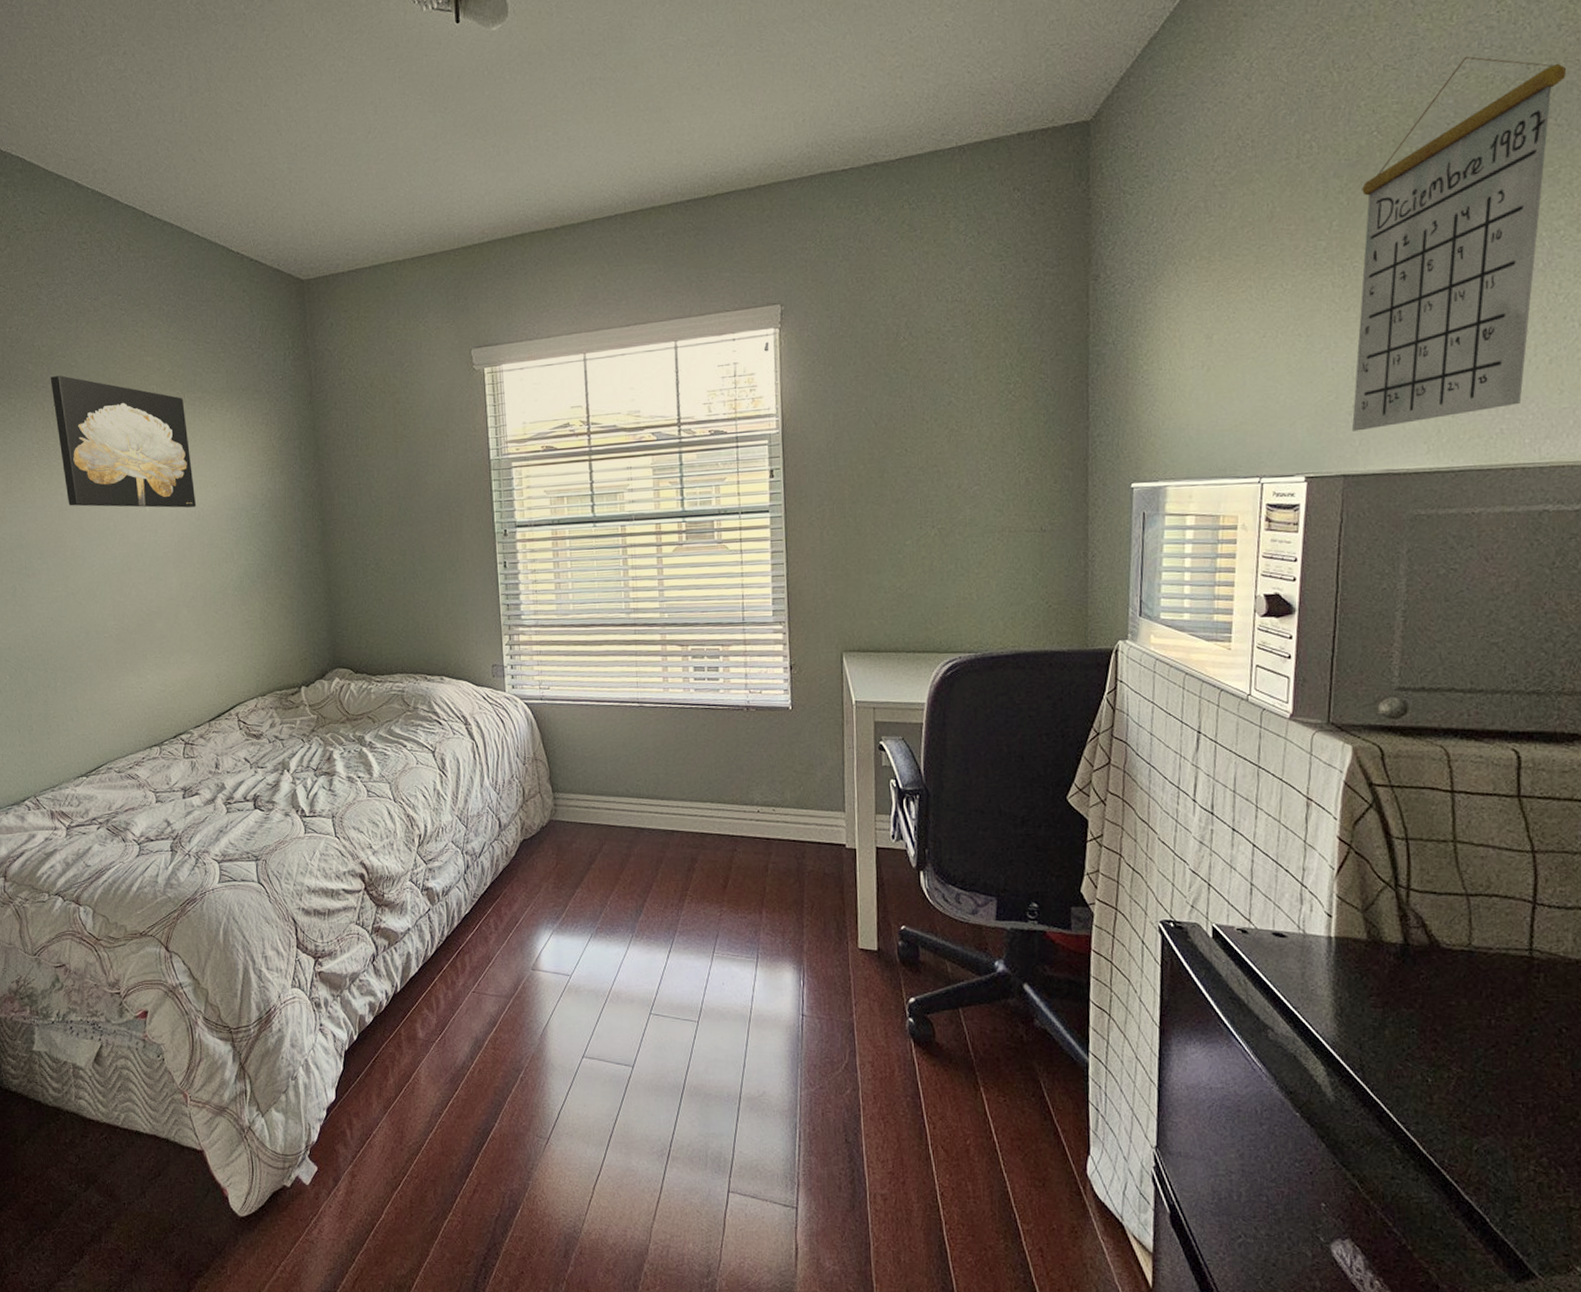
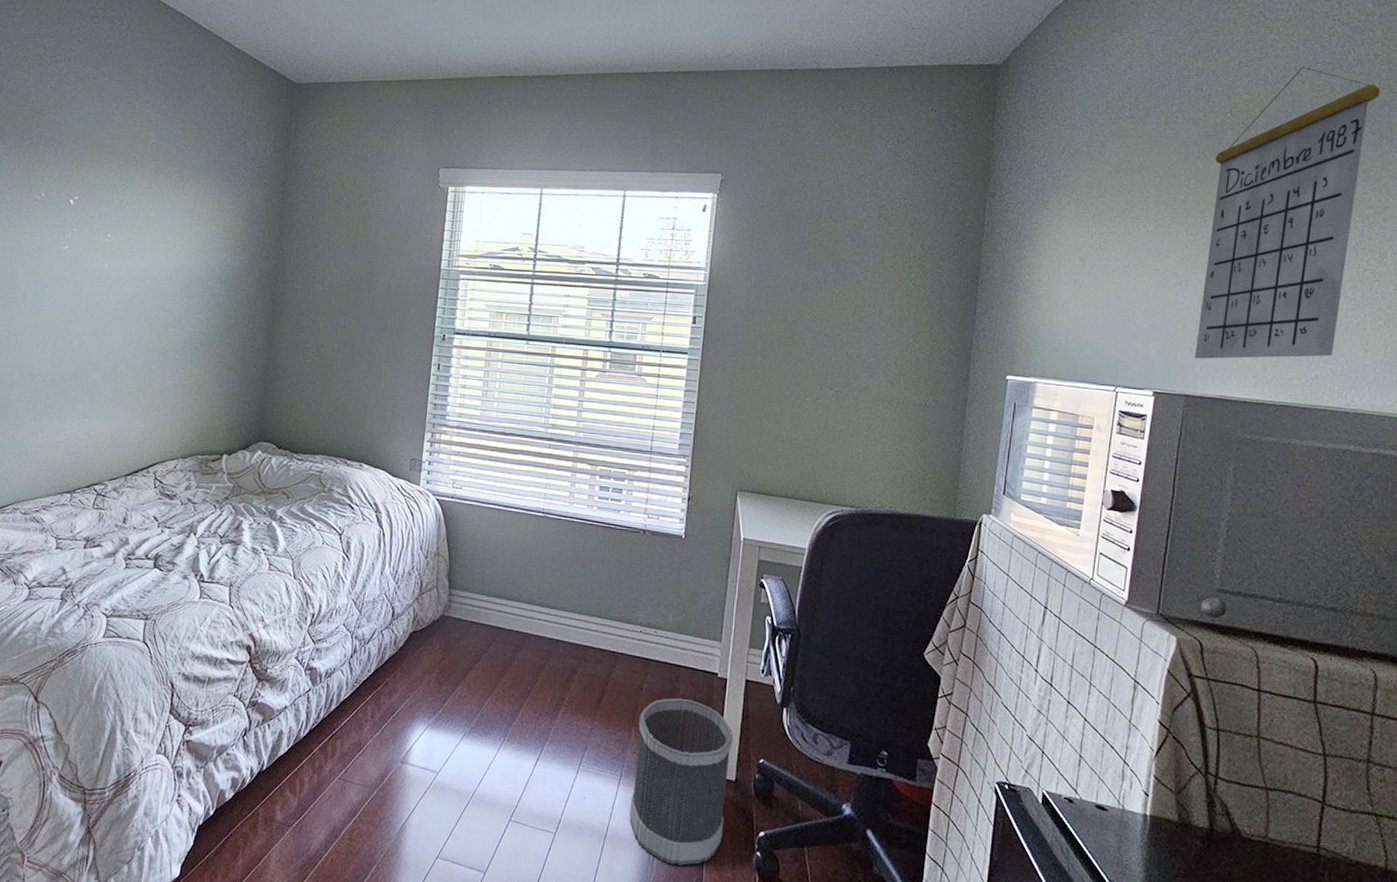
wall art: present [50,375,196,508] -> none [29,130,162,271]
wastebasket: none [768,873,871,1040] -> present [629,698,734,866]

